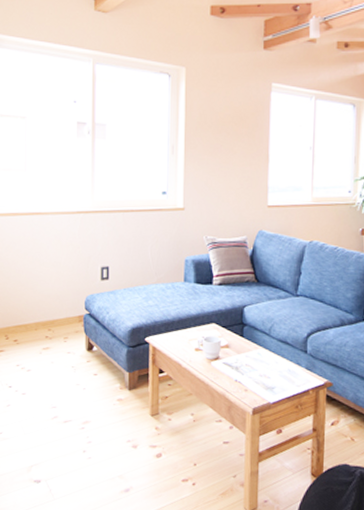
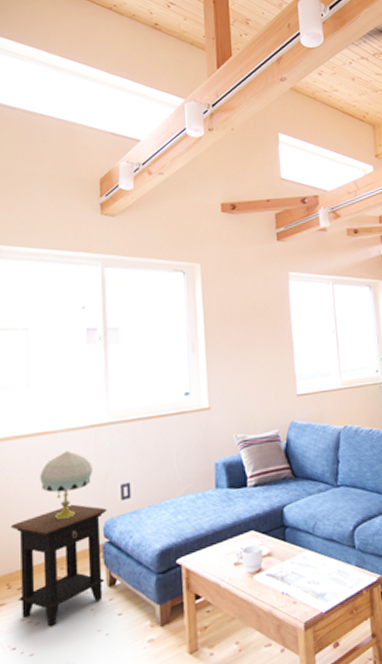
side table: none [9,278,88,375] -> present [11,504,107,627]
table lamp: none [33,232,78,289] -> present [40,451,93,519]

